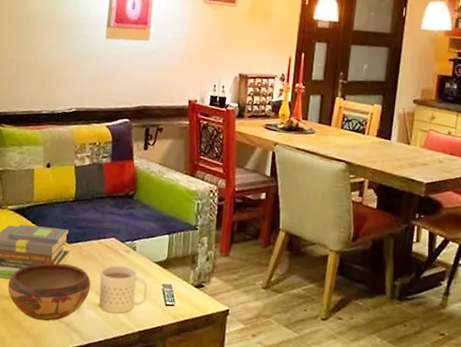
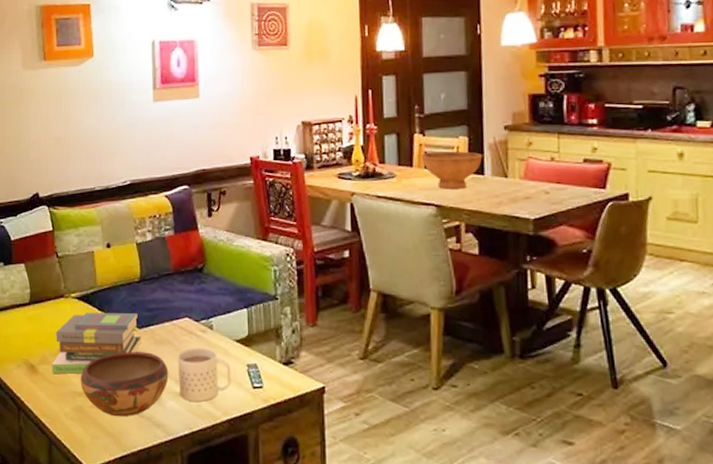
bowl: none [339,115,392,150] -> present [421,151,483,189]

